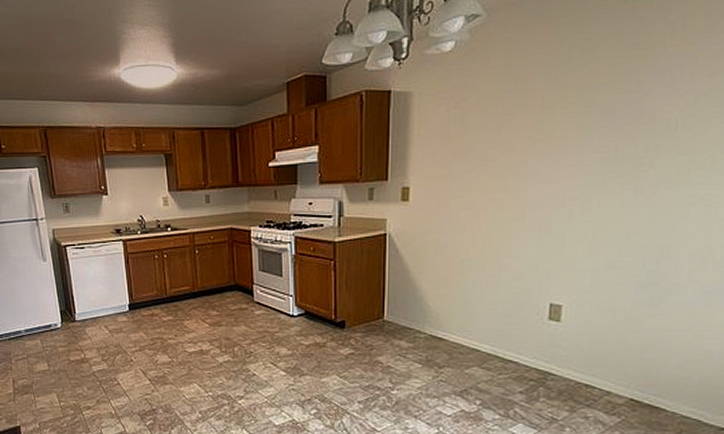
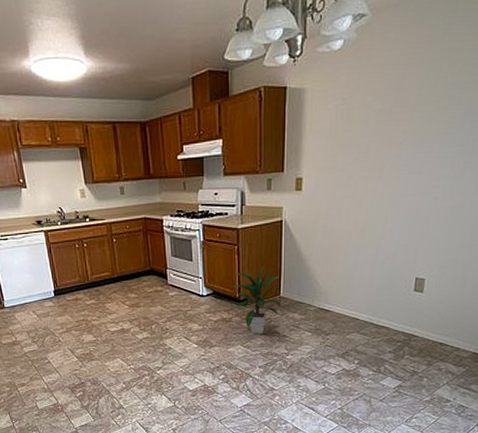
indoor plant: none [327,284,386,363] -> present [232,266,282,334]

